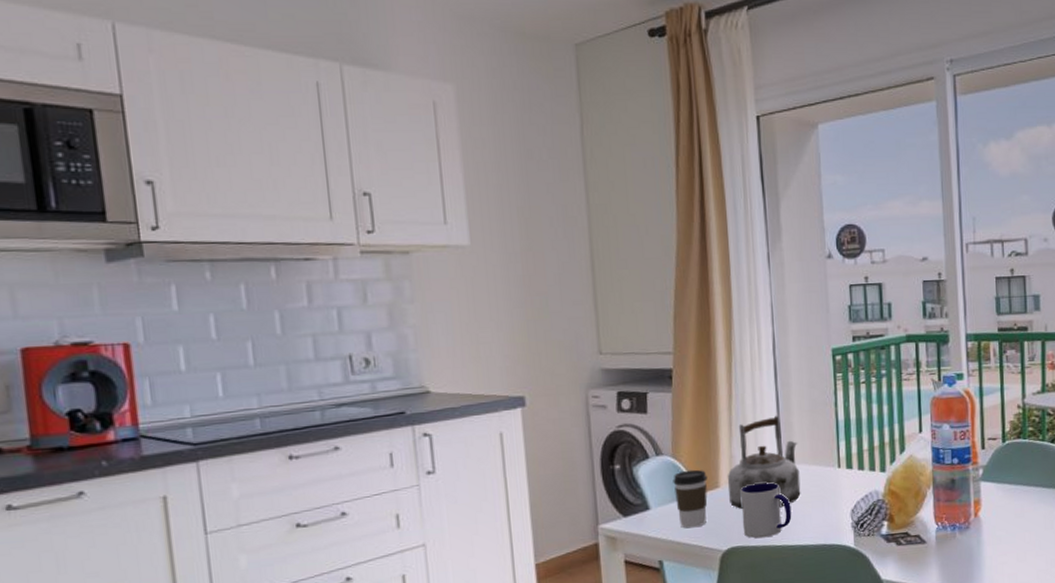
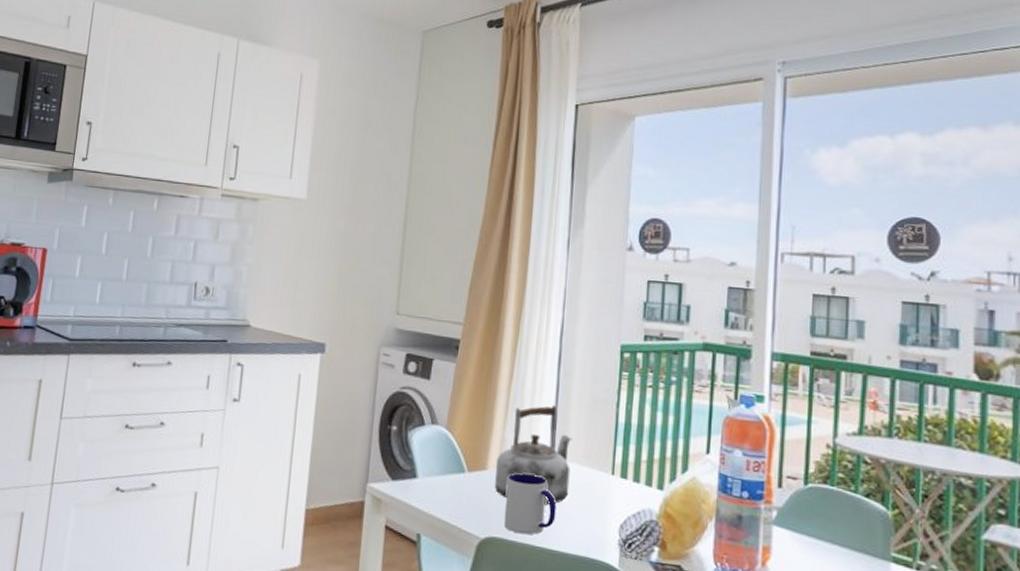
coffee cup: present [673,469,708,529] -> none [442,445,477,507]

